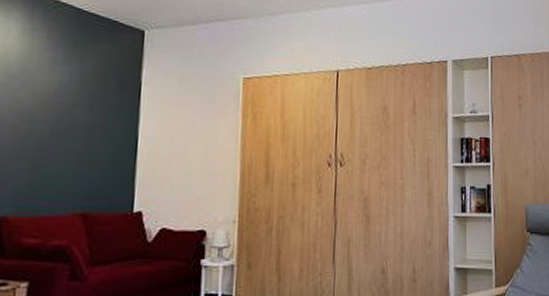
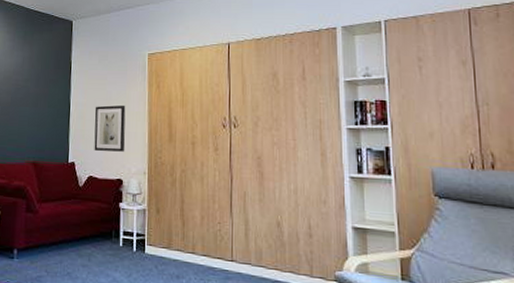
wall art: none [169,139,213,197] -> present [94,105,126,152]

